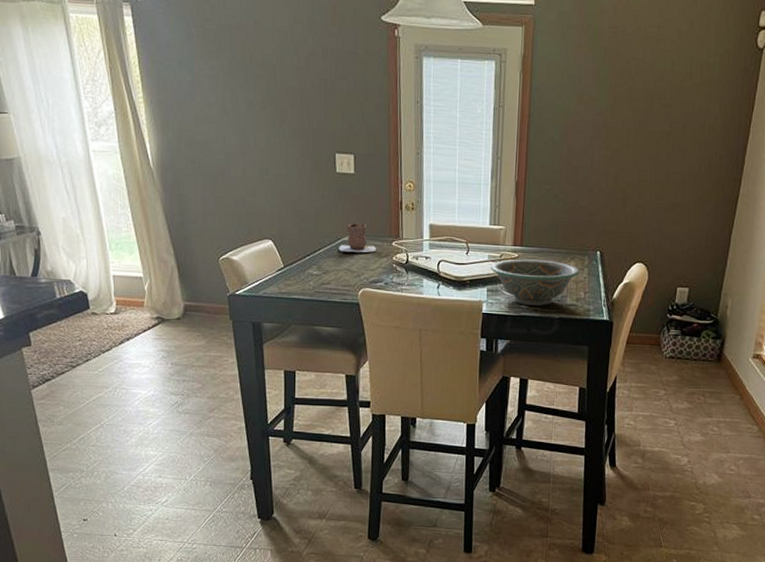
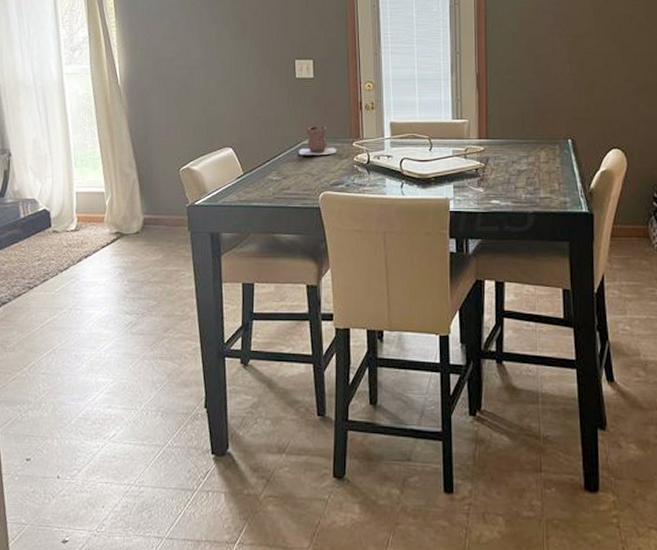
decorative bowl: present [490,259,581,306] -> none [455,152,552,200]

